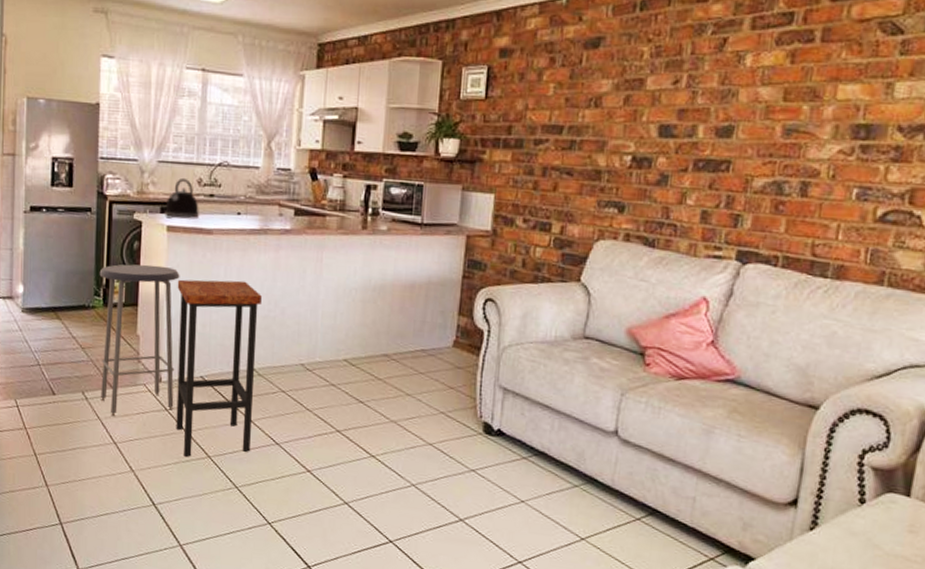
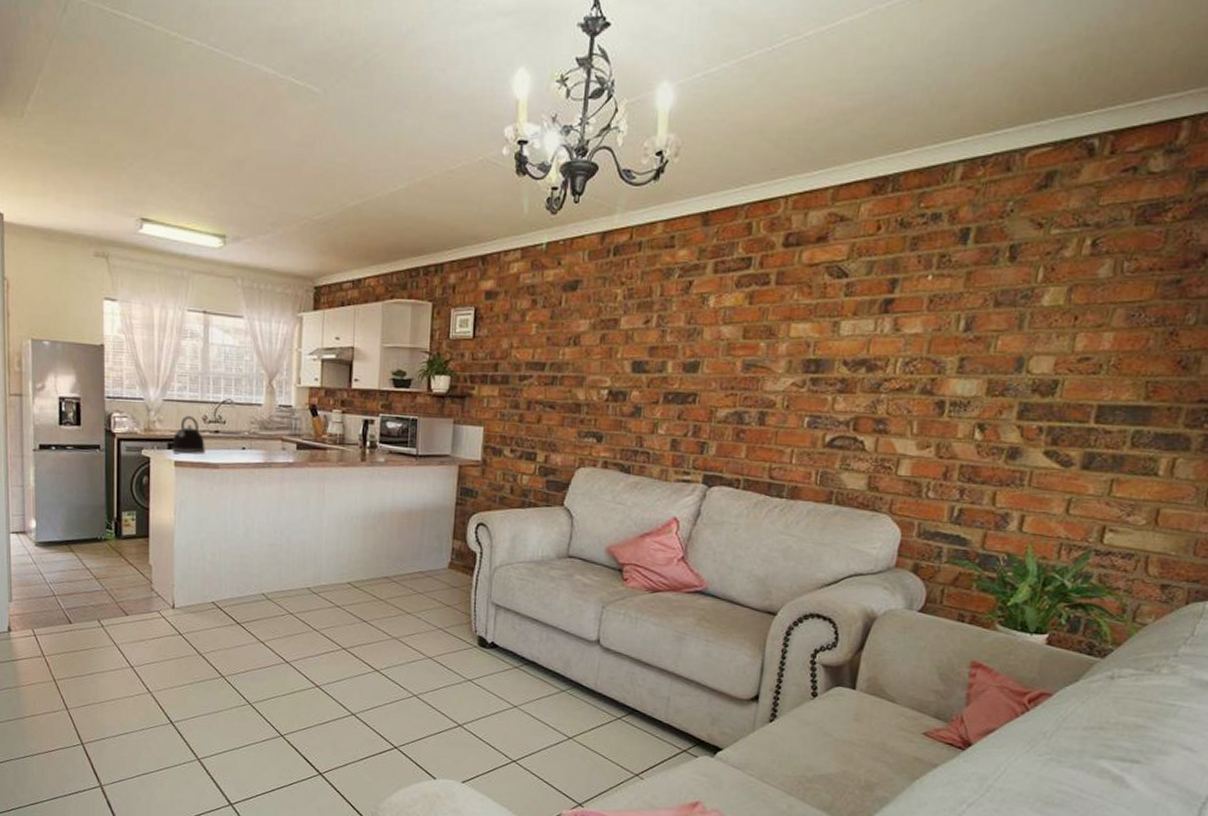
bar stool: present [99,264,180,417] -> none [110,498,189,643]
bar stool: present [176,279,262,457] -> none [186,511,268,677]

